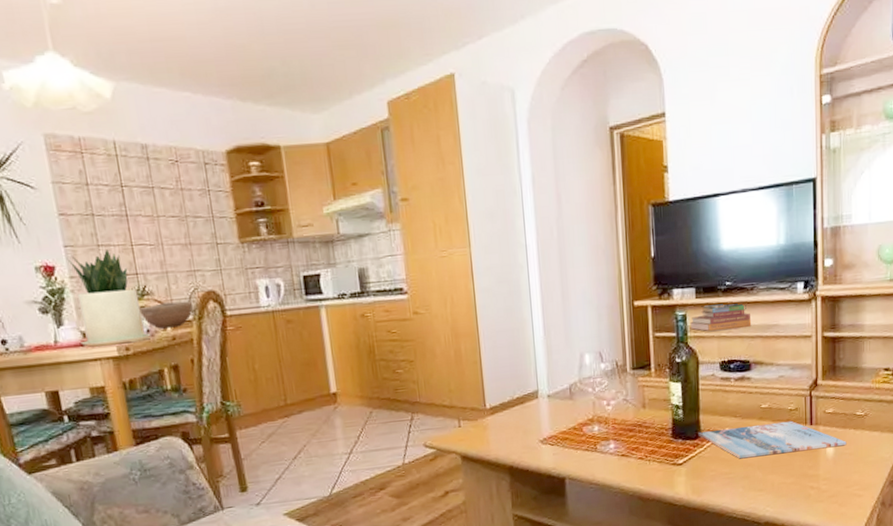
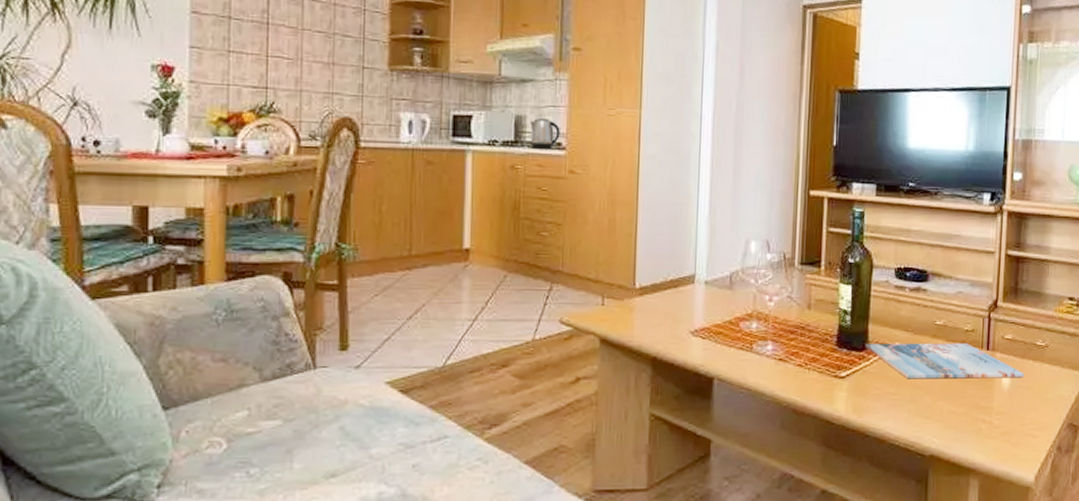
planter: present [66,250,151,348] -> none [186,57,270,165]
bowl: present [139,301,193,329] -> none [262,123,323,153]
kettle: none [372,267,401,298] -> present [530,117,560,151]
books: present [689,303,752,332] -> none [867,205,933,234]

